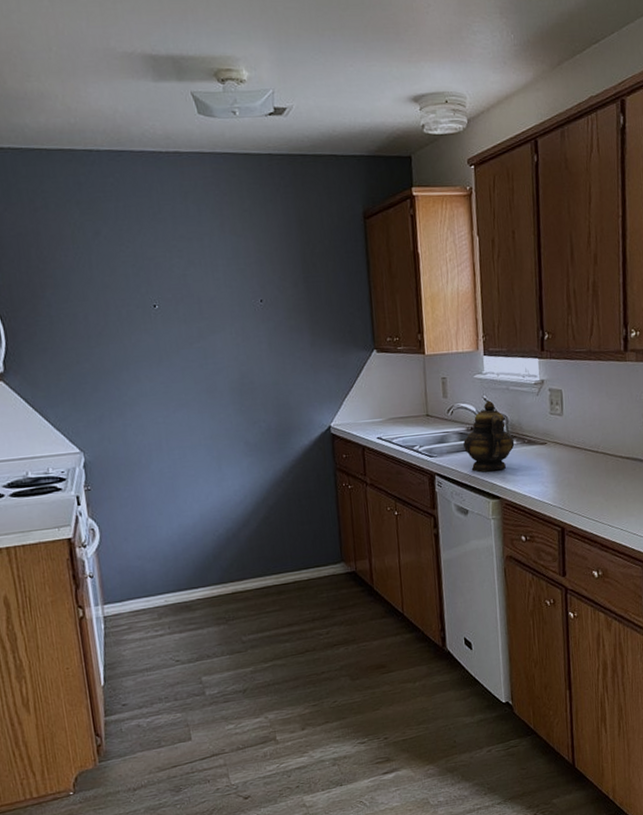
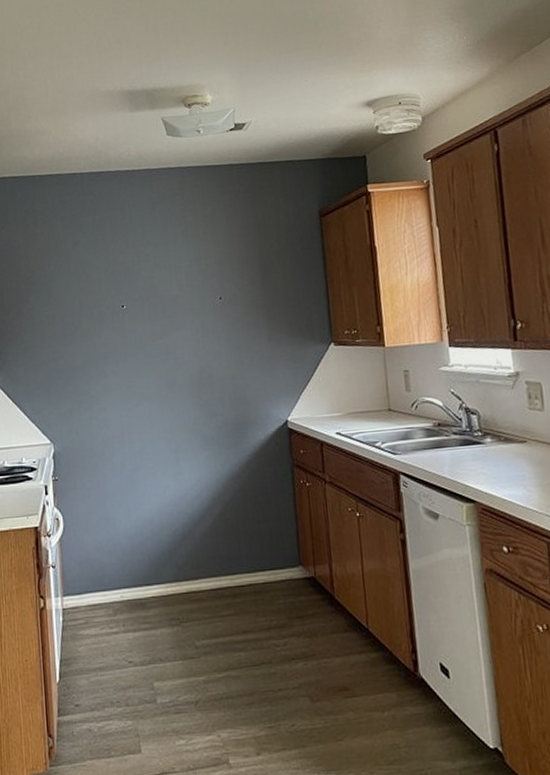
teapot: present [463,400,515,472] -> none [430,394,489,472]

